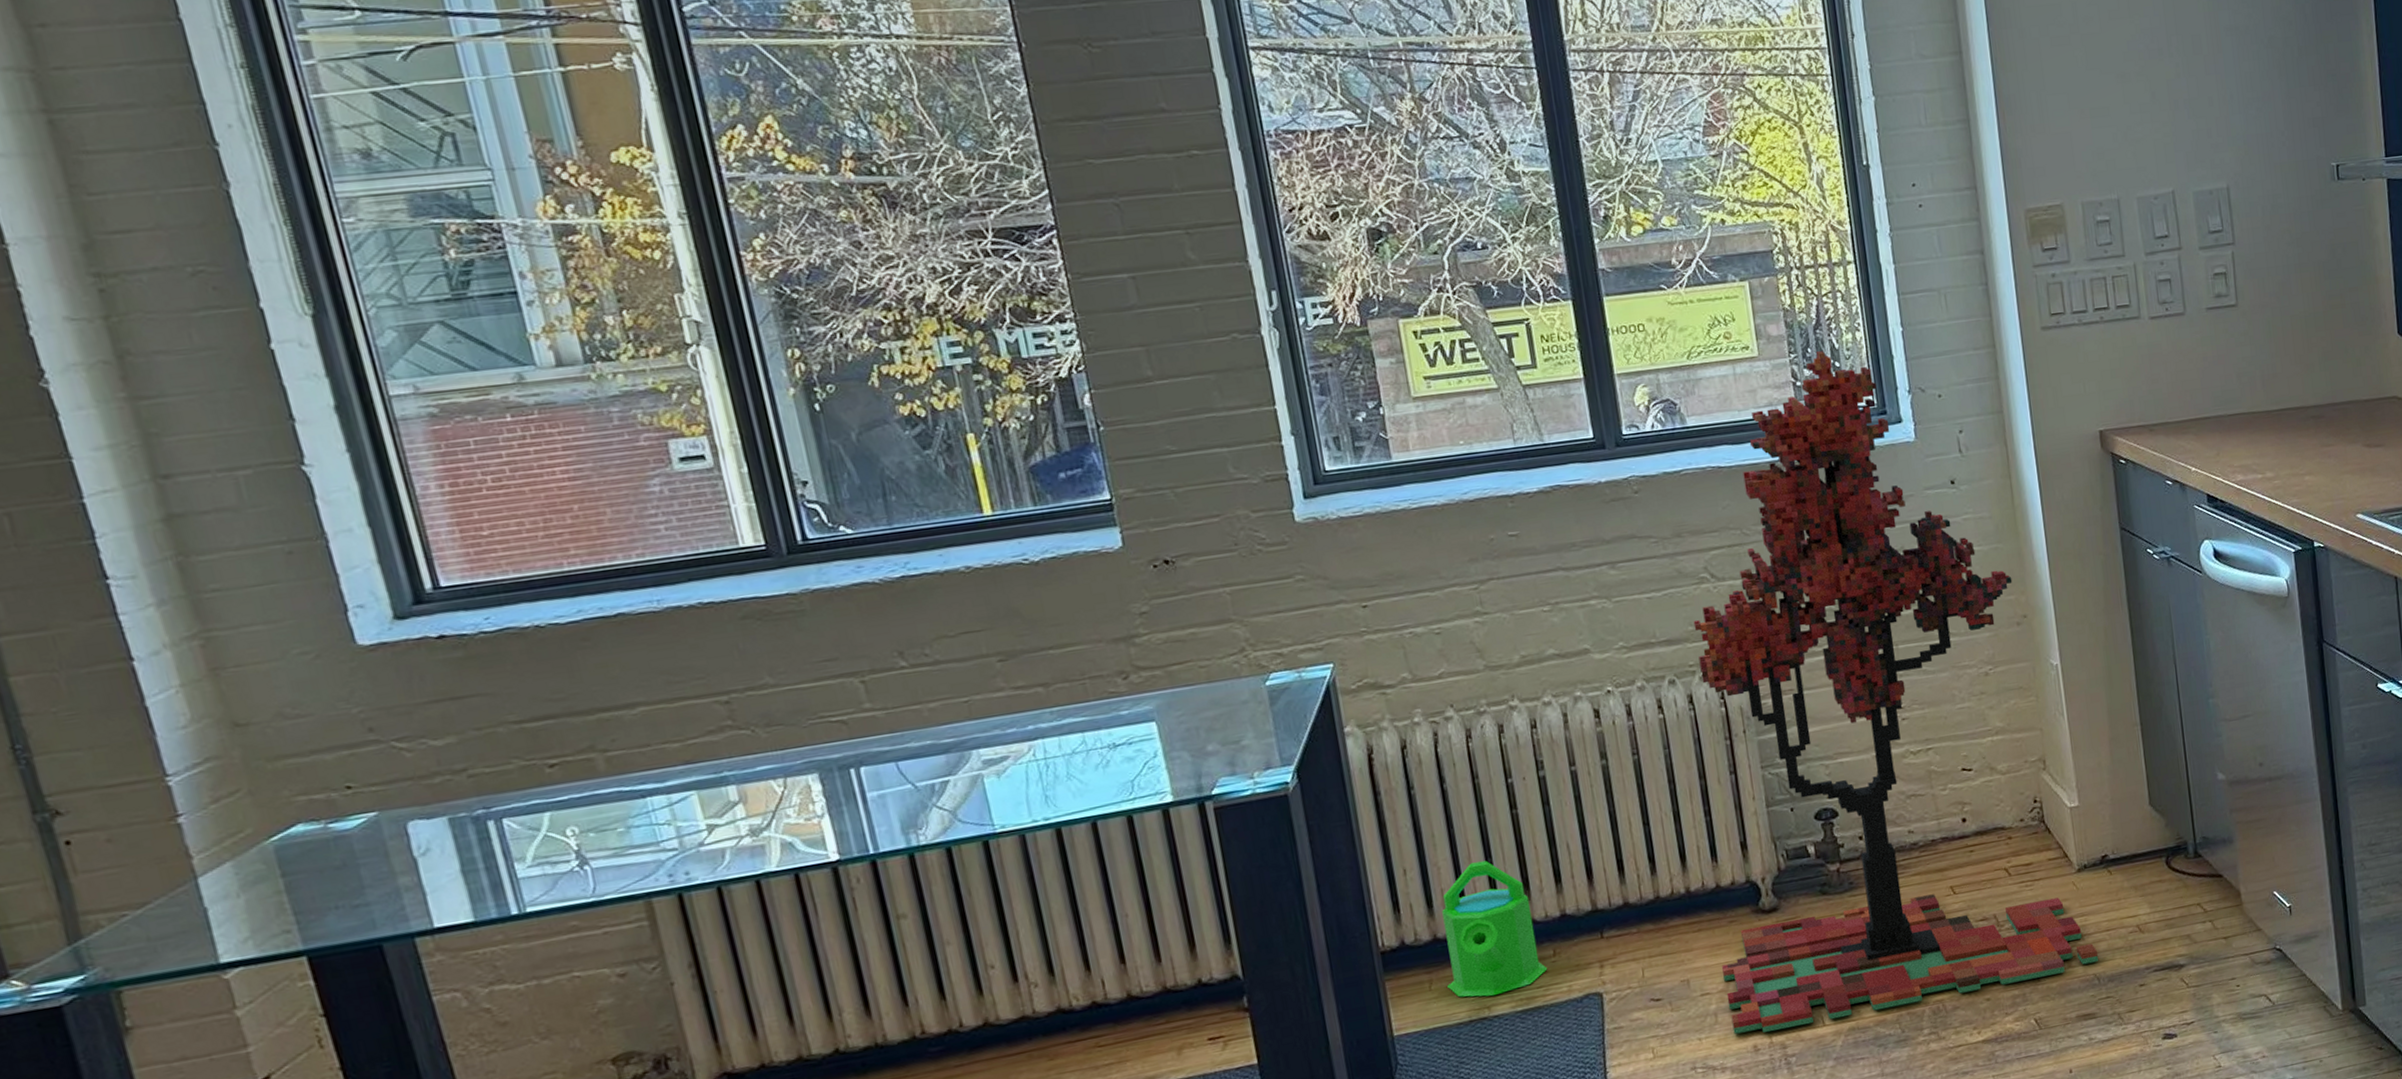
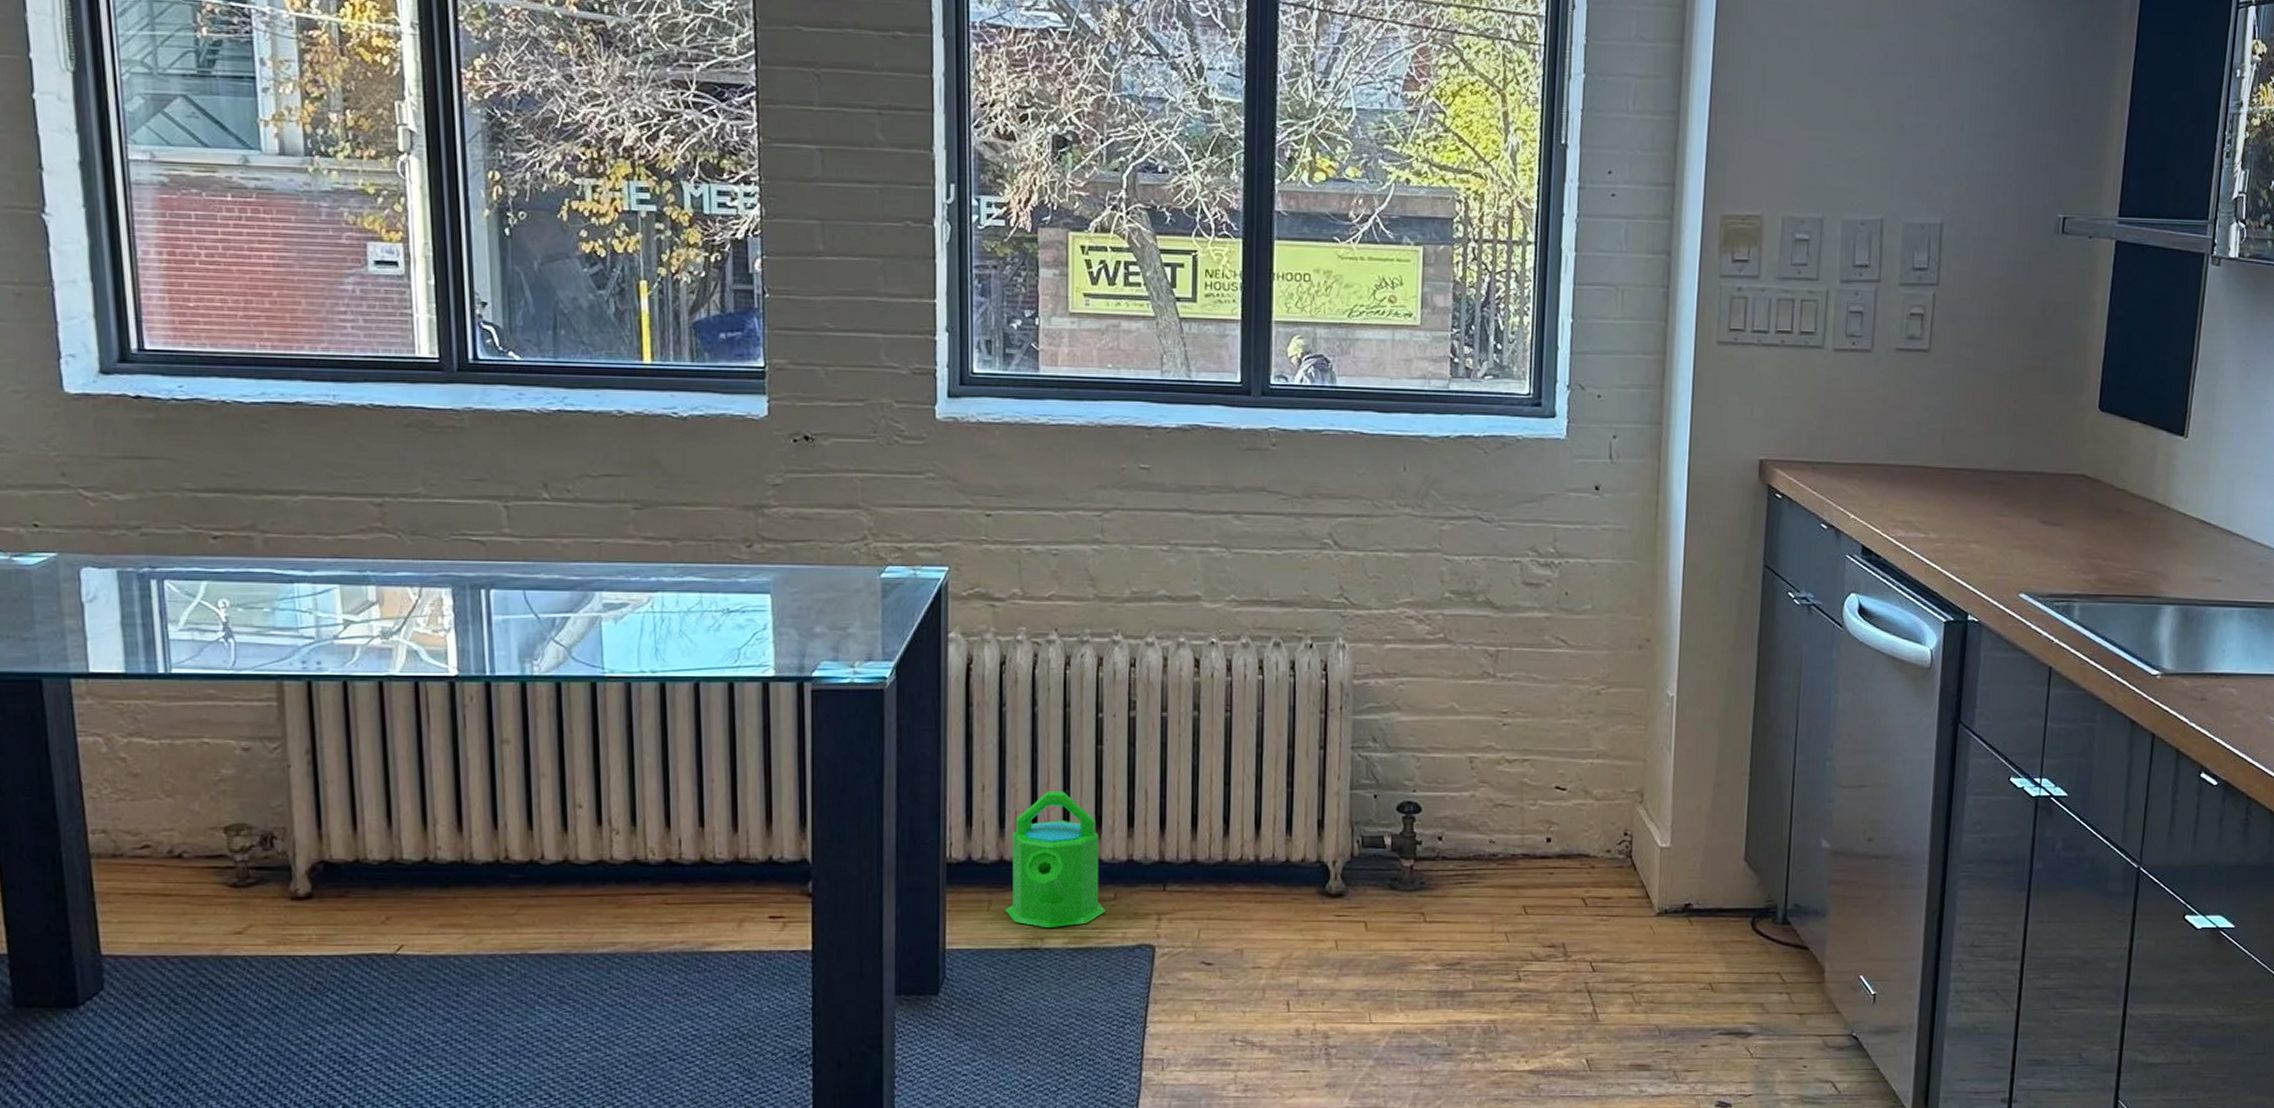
tree: present [1693,351,2098,1035] -> none [1277,330,1663,1019]

